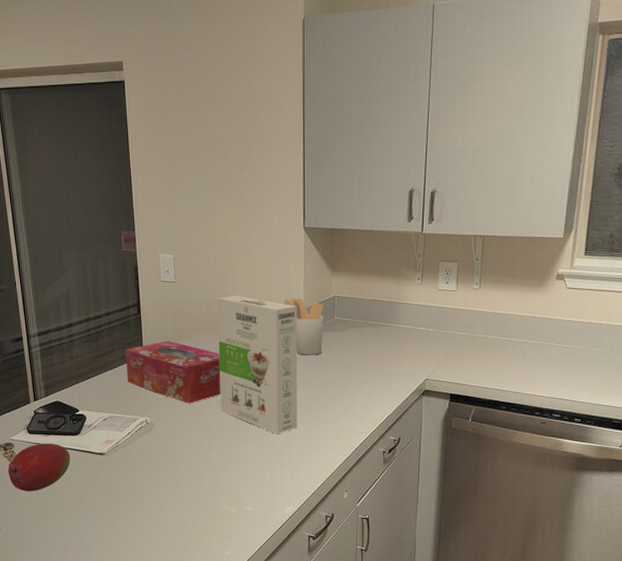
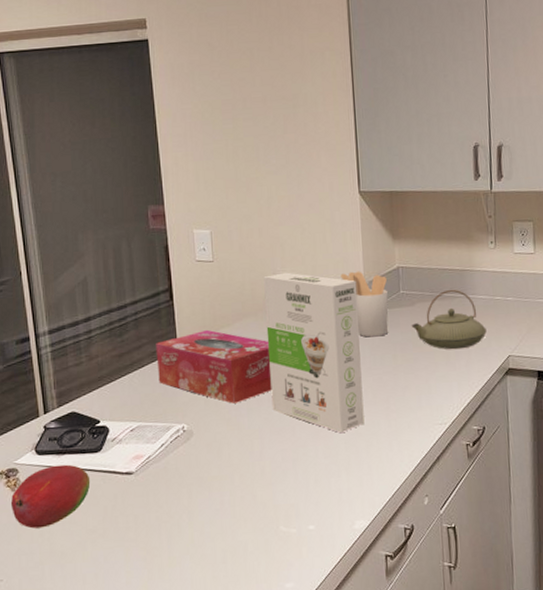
teapot: none [342,319,408,371] -> present [411,290,487,350]

